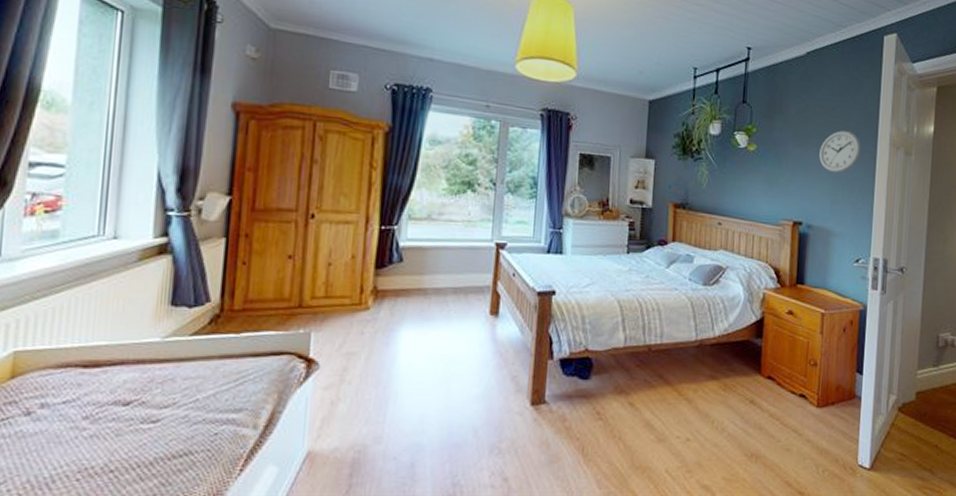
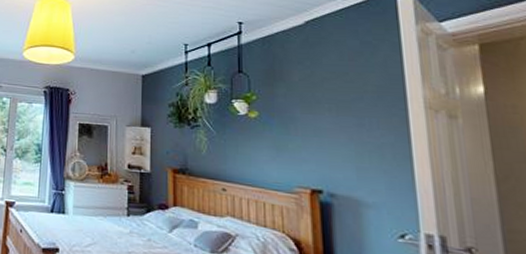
wall clock: present [819,130,861,173] -> none [334,95,387,139]

